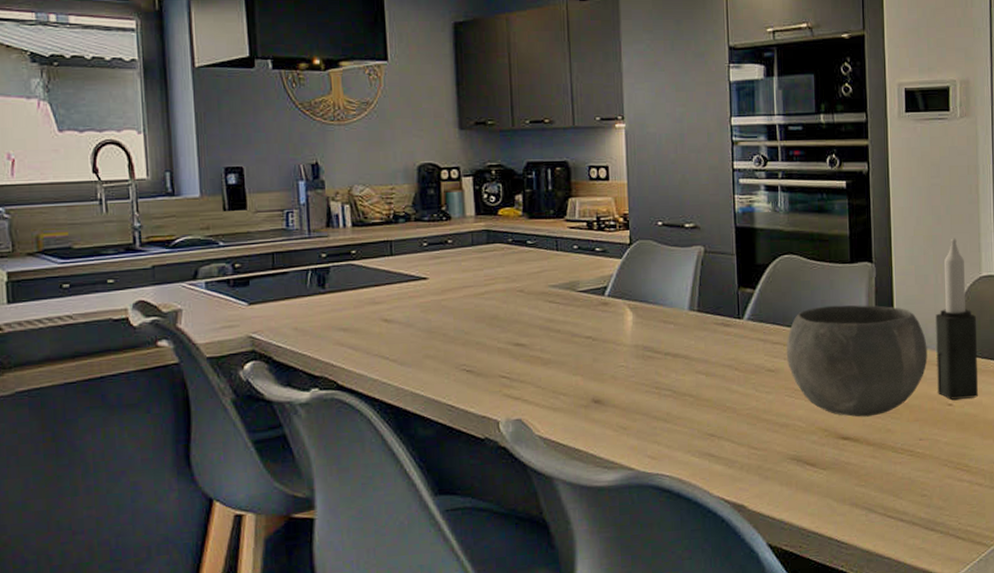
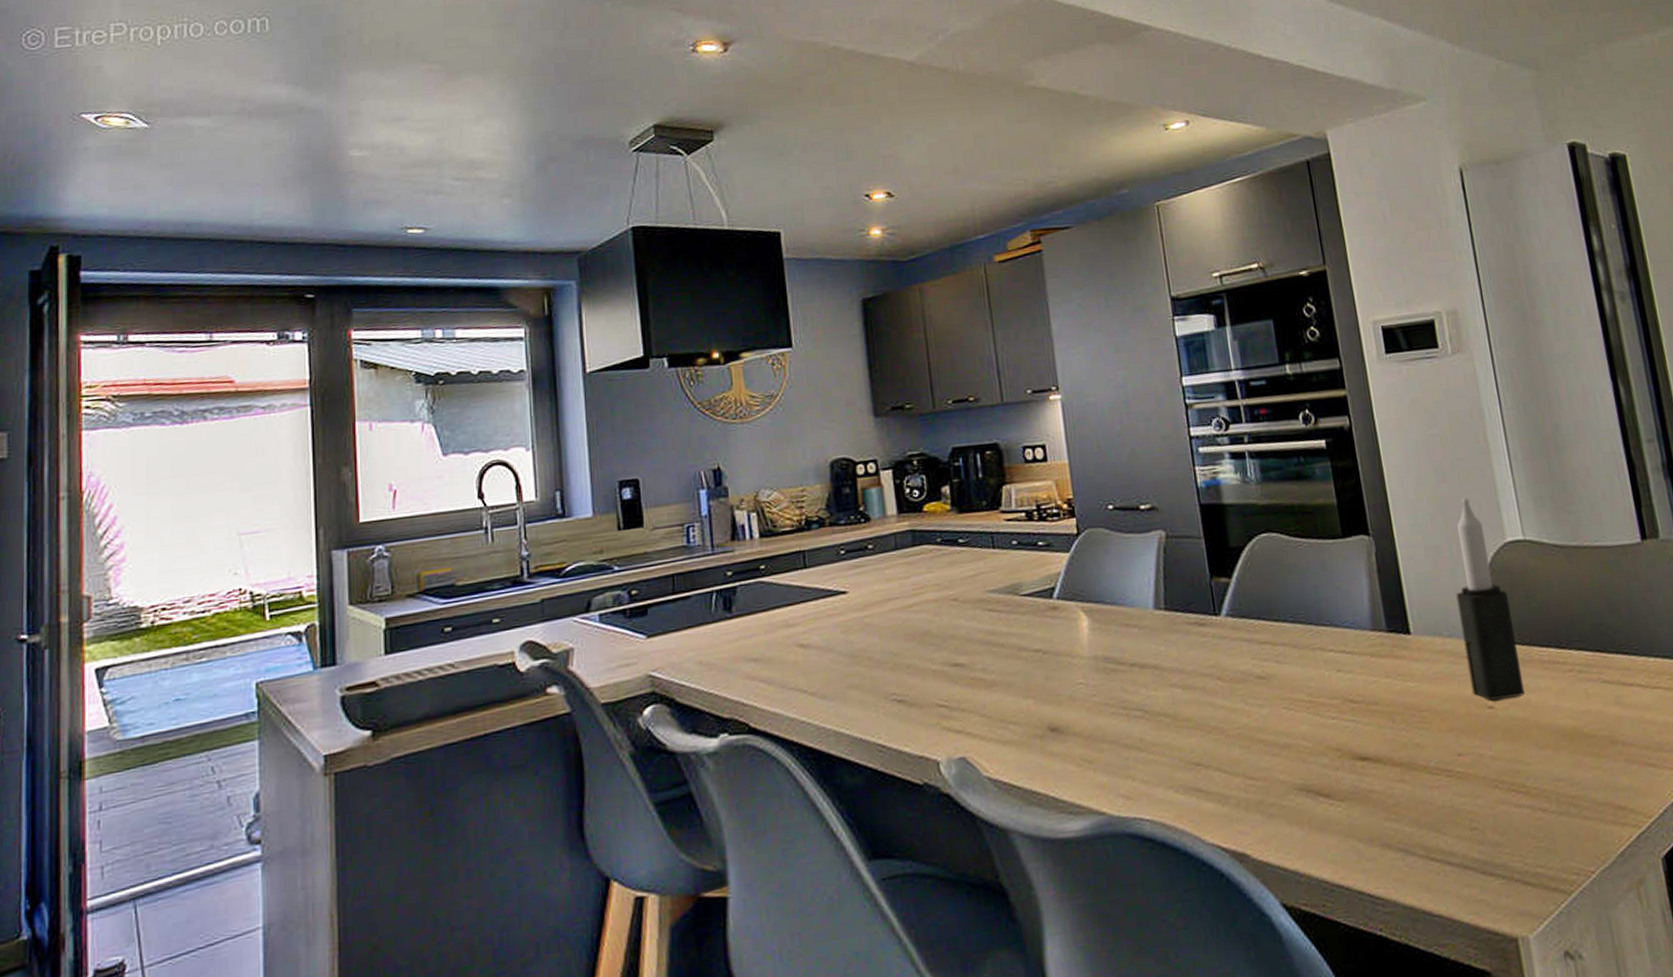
bowl: present [786,305,928,417] -> none [1276,587,1454,731]

